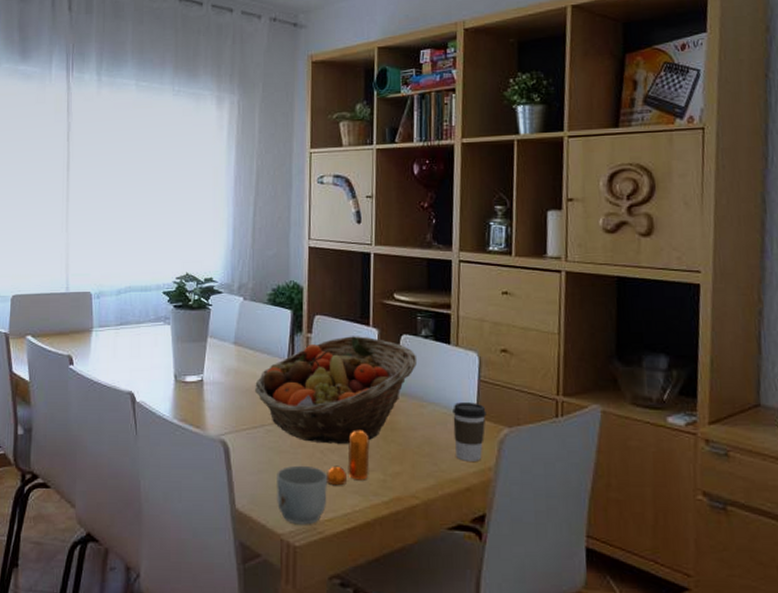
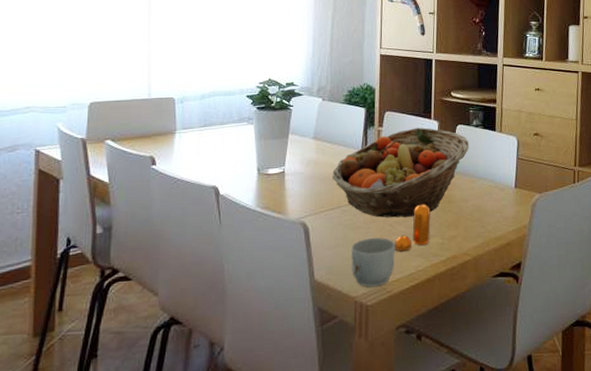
coffee cup: present [453,402,486,461] -> none [497,176,523,222]

